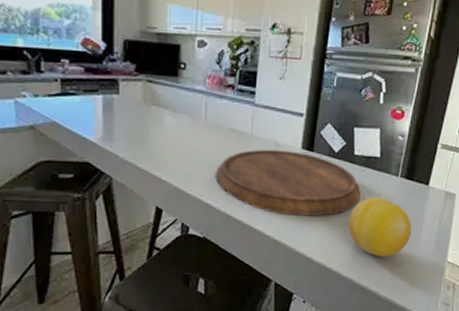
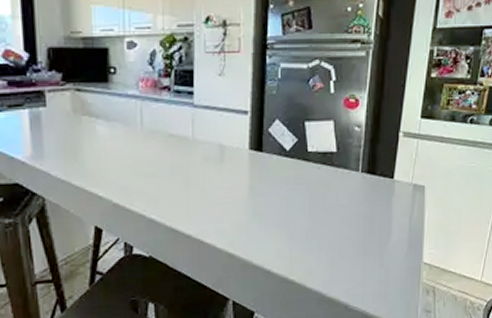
cutting board: present [216,149,361,216] -> none [158,152,319,225]
fruit: present [348,197,412,257] -> none [309,196,380,264]

